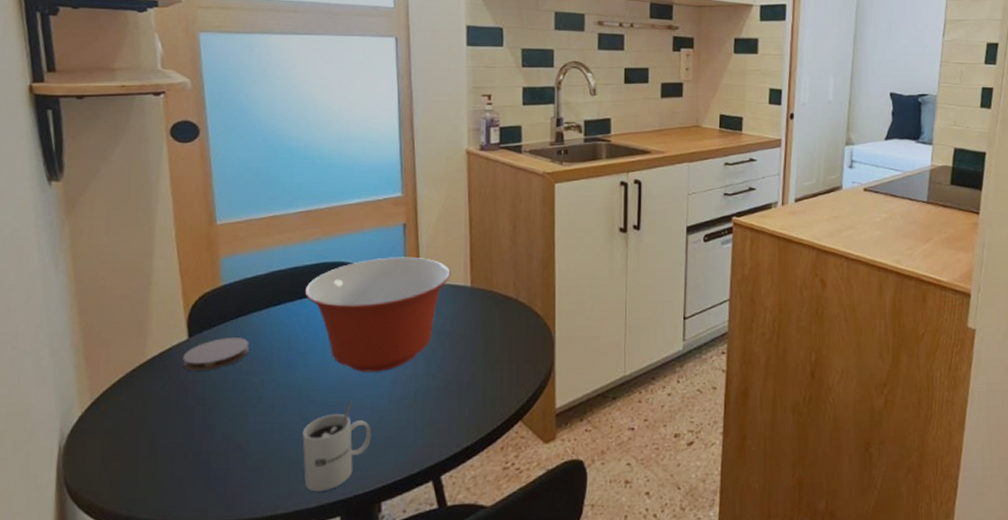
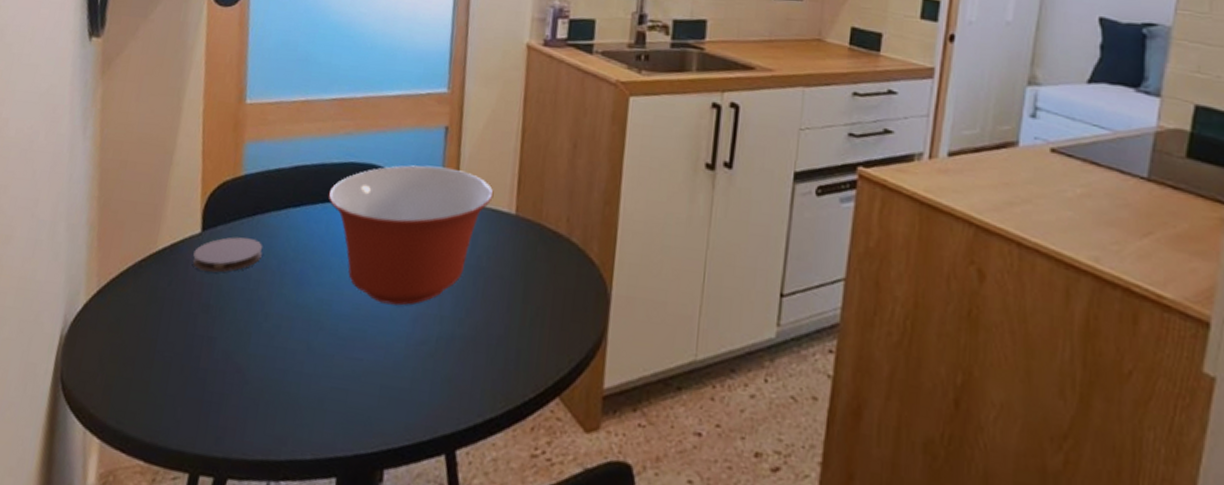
mug: present [302,401,371,492] -> none [301,335,382,443]

